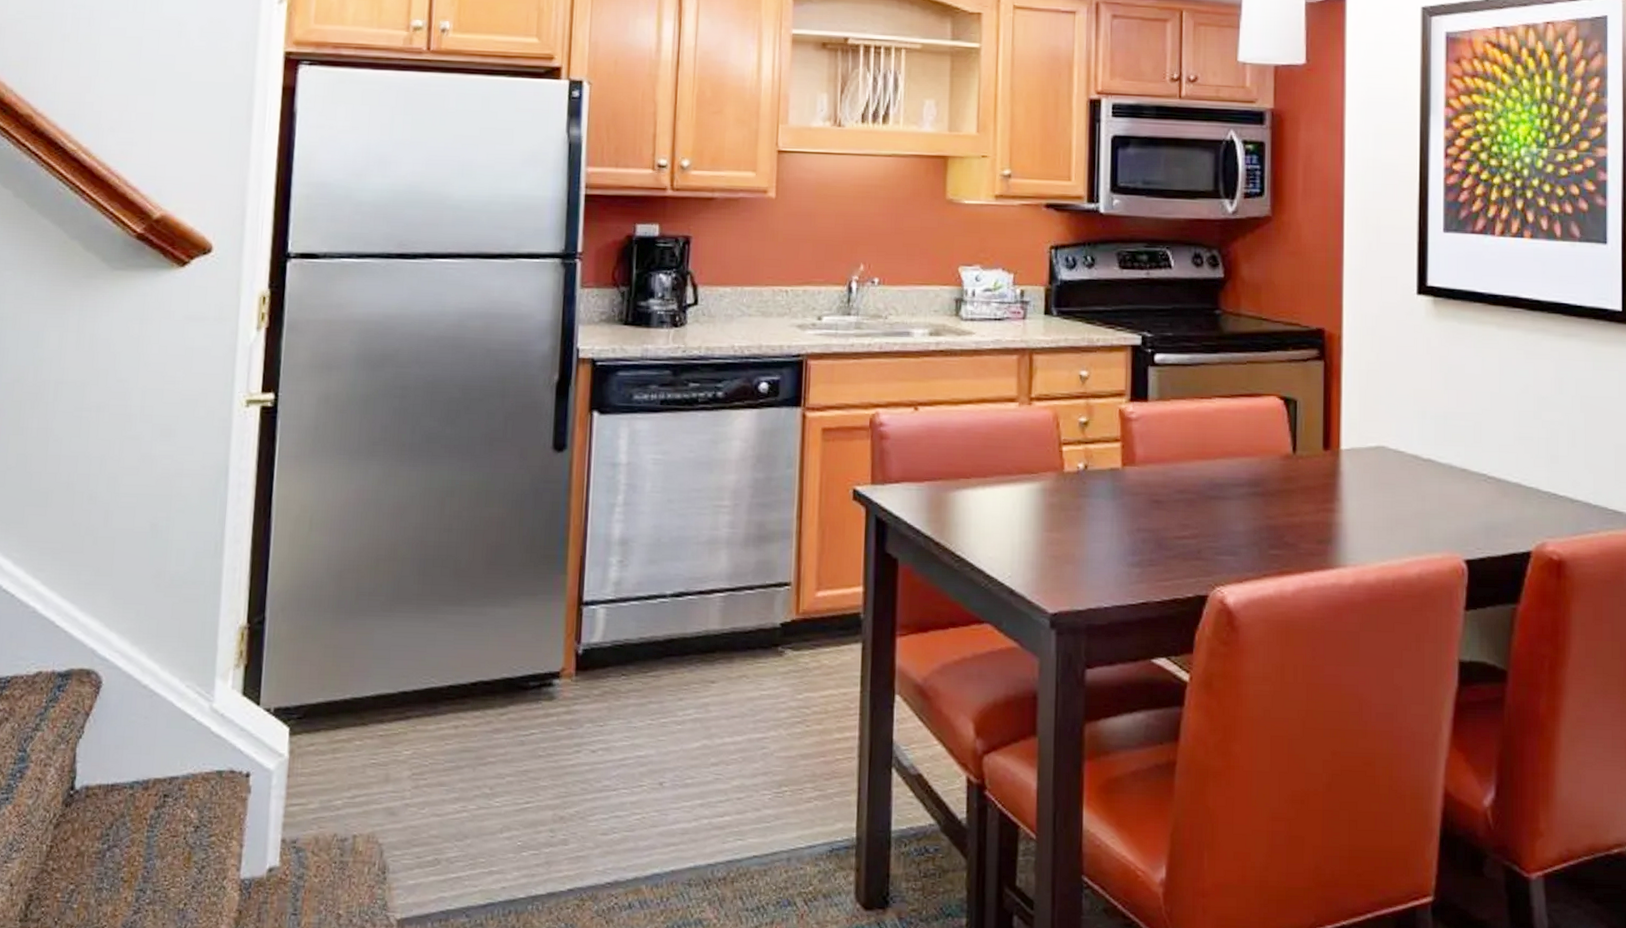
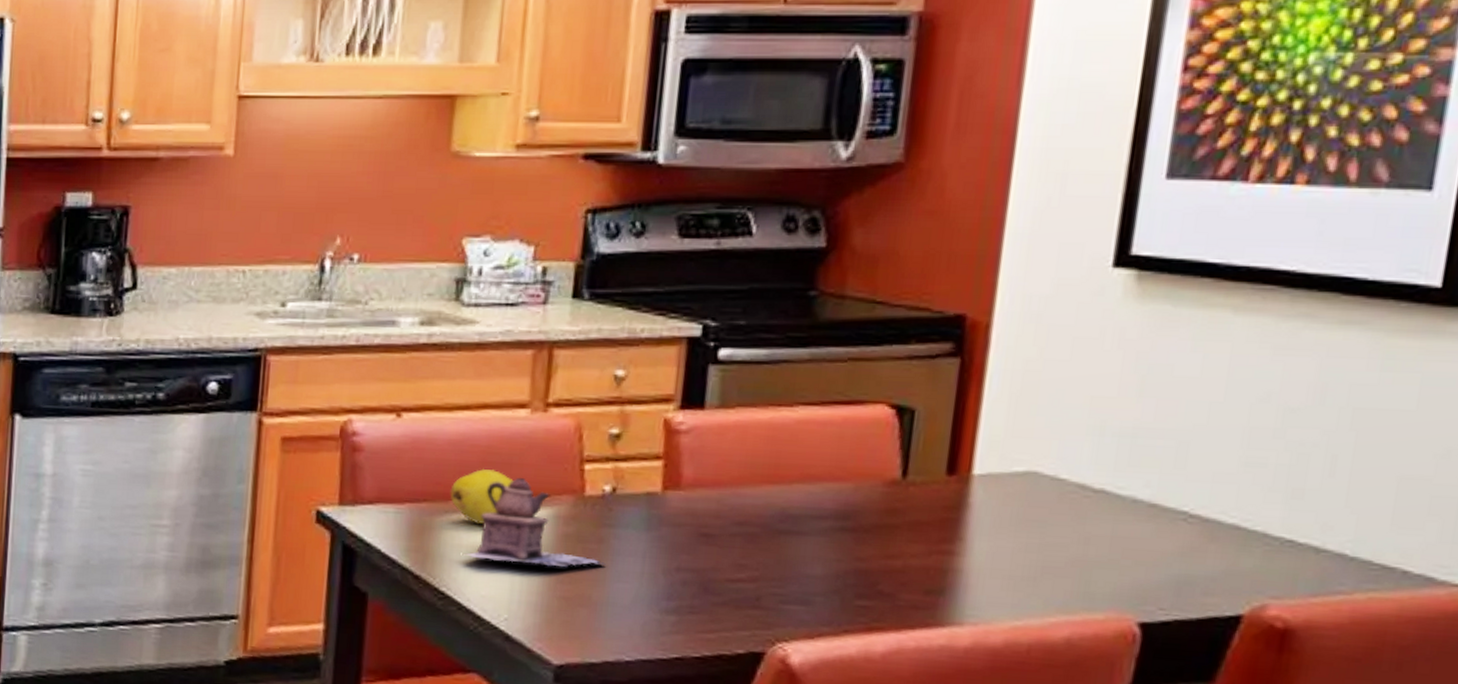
fruit: none [960,451,1009,498] -> present [450,468,514,525]
teapot: none [972,459,1084,532] -> present [462,478,606,568]

